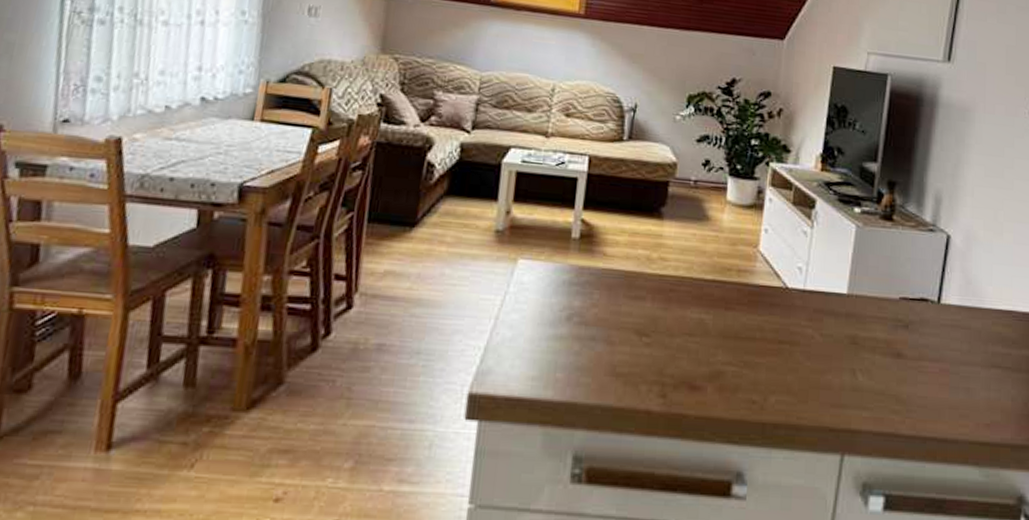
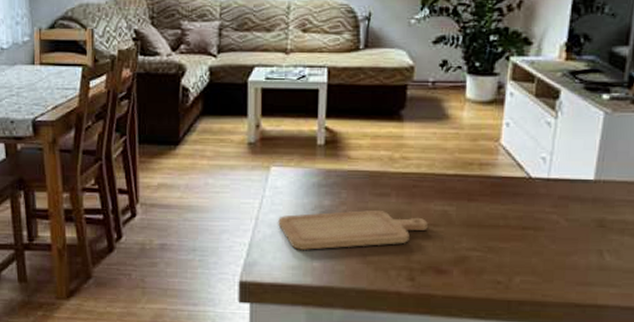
chopping board: none [519,314,683,359] -> present [277,210,428,251]

